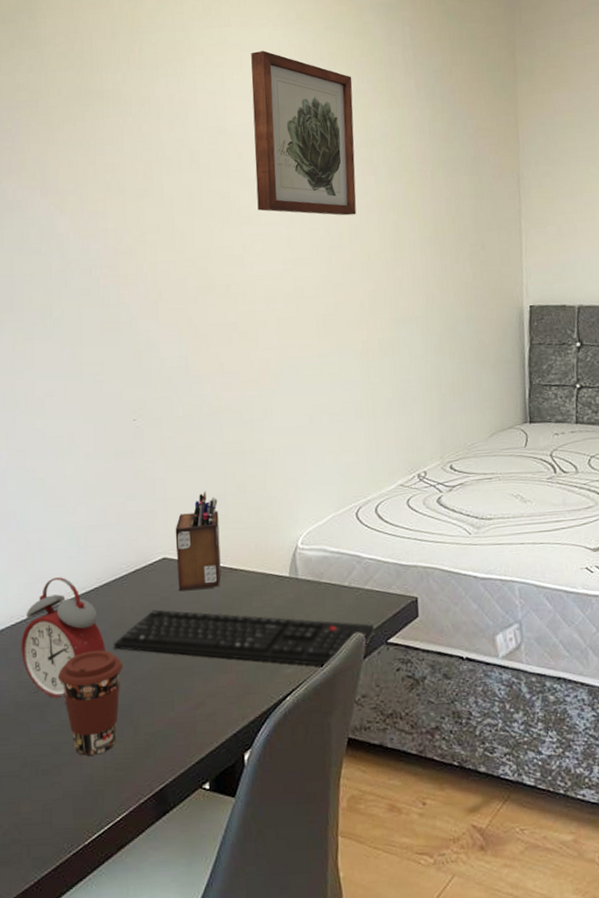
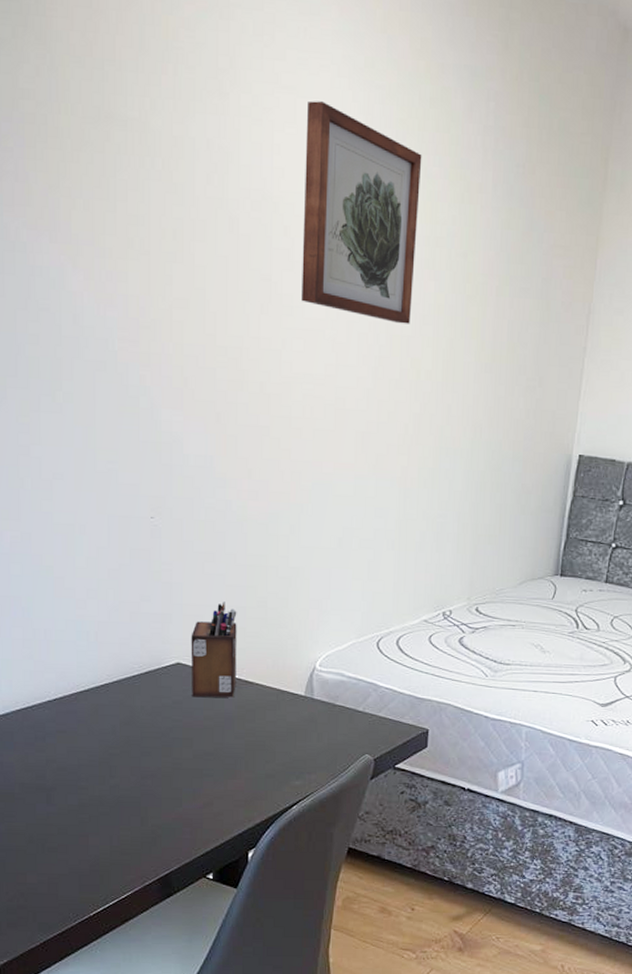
alarm clock: present [21,577,105,698] -> none [27,669,114,784]
coffee cup: present [57,650,124,756] -> none [64,743,133,839]
keyboard: present [113,609,374,666] -> none [122,712,383,782]

